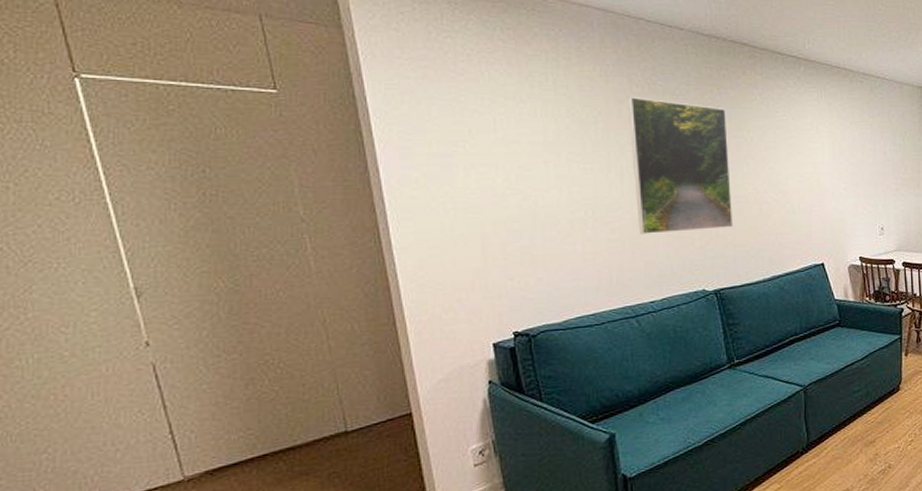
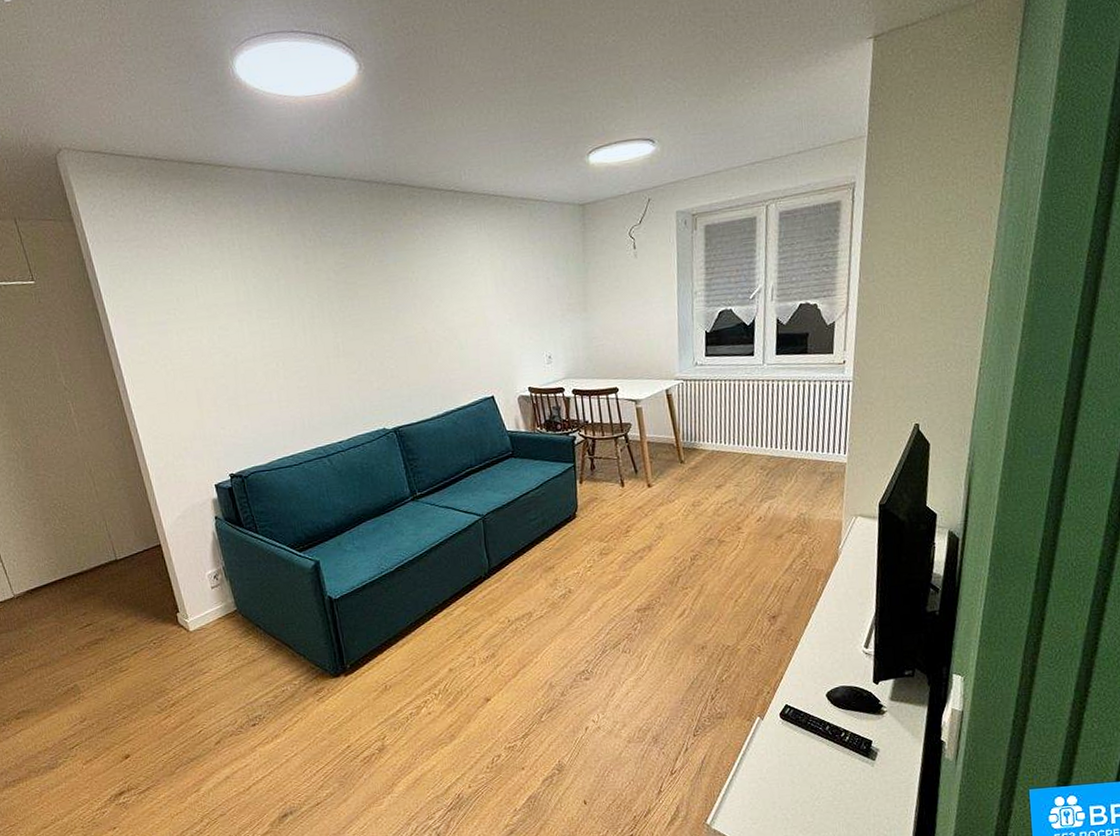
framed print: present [627,97,734,234] -> none [302,251,407,380]

